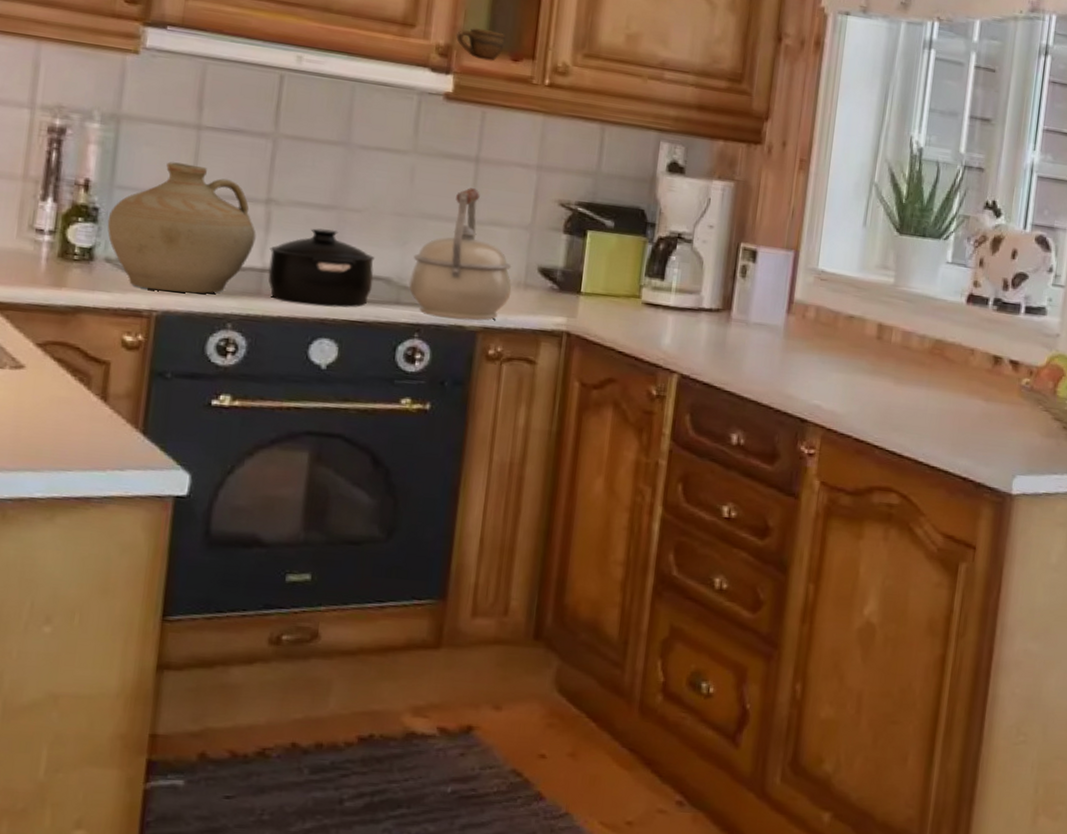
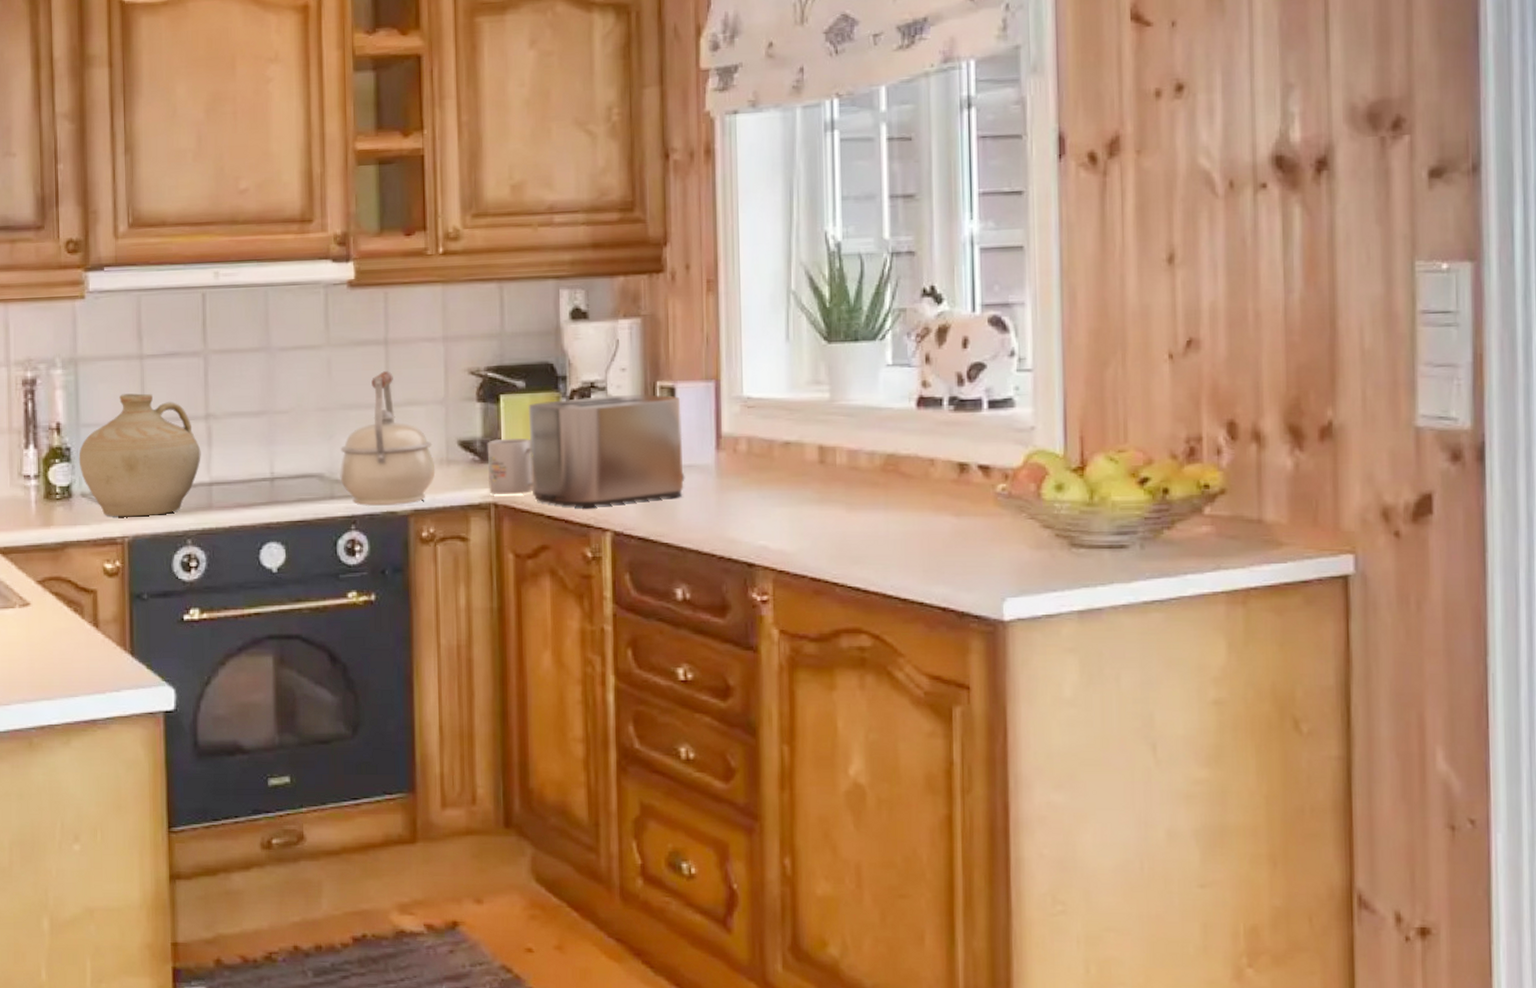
saucepan: present [268,228,375,308] -> none [214,434,308,513]
cup: present [455,28,505,62] -> none [350,209,396,241]
mug: none [563,271,613,328] -> present [487,438,534,495]
toaster: none [607,243,761,351] -> present [528,393,685,509]

